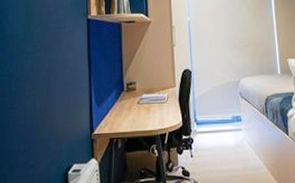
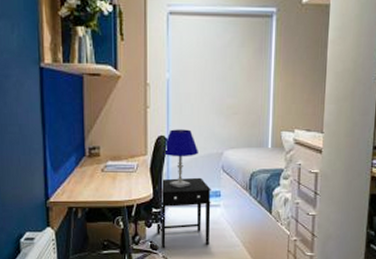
side table: none [187,104,235,175] -> present [157,177,211,249]
table lamp: none [188,62,219,115] -> present [163,129,198,187]

